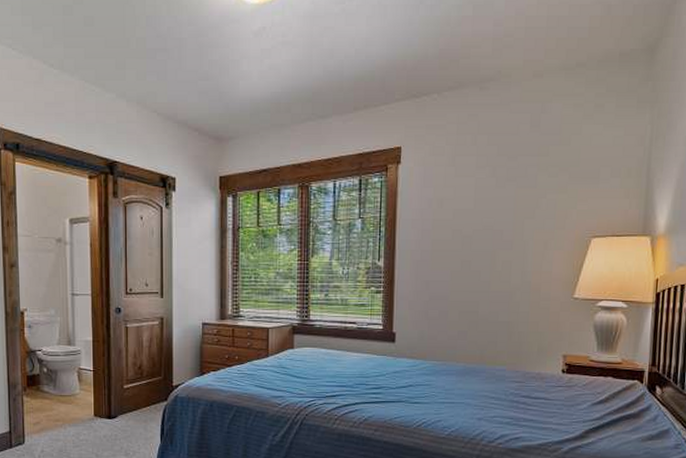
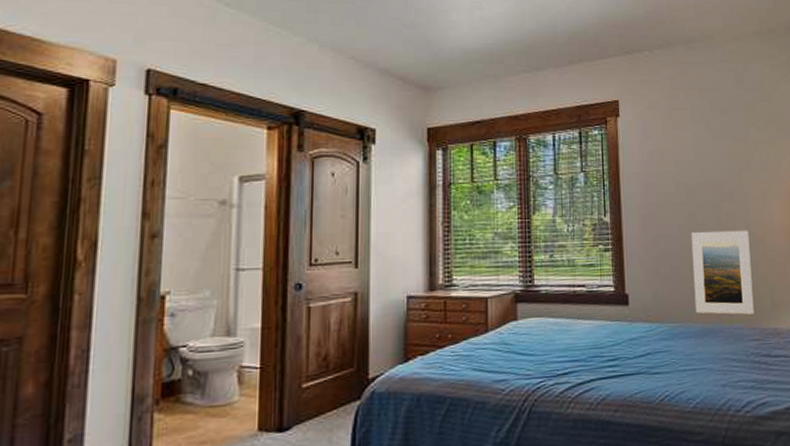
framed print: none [459,278,524,358] -> present [691,230,754,315]

